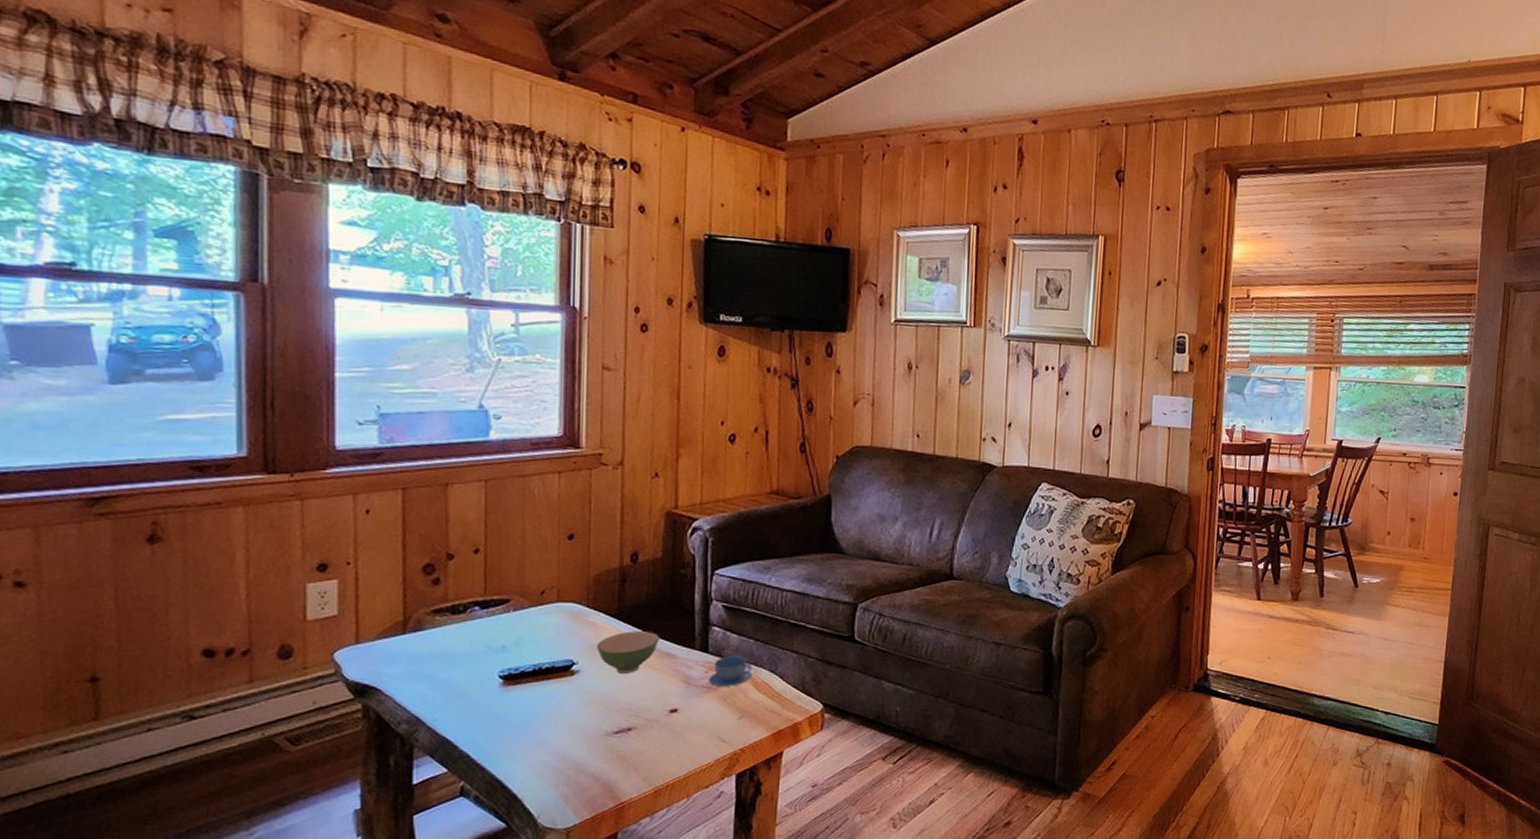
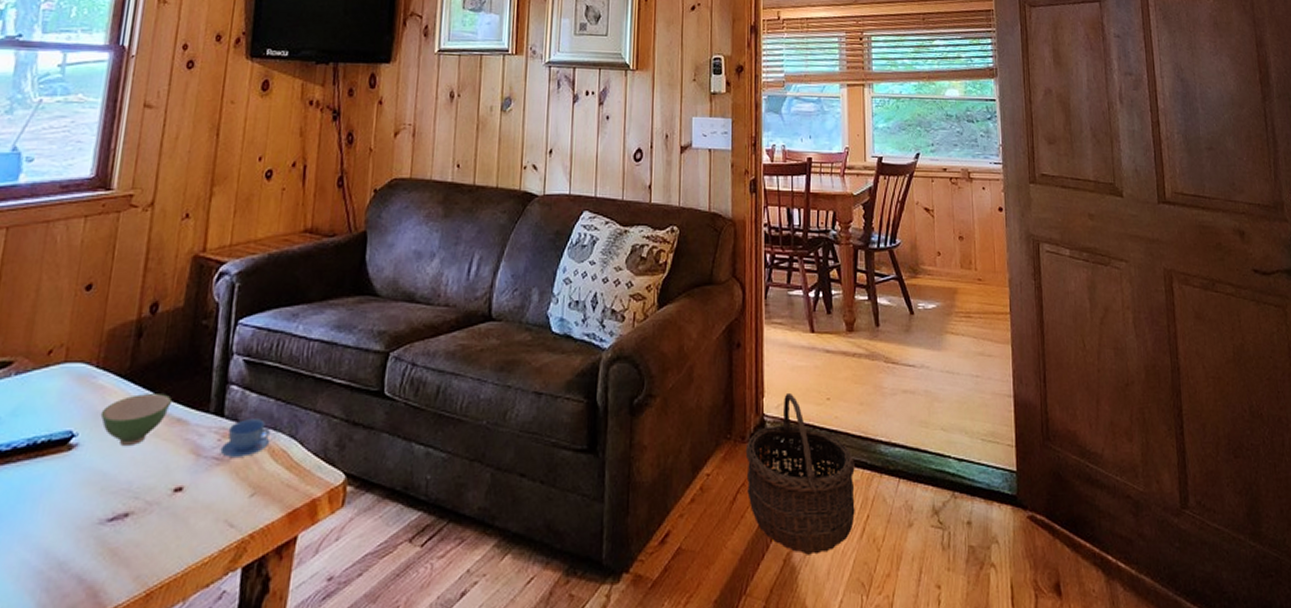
wicker basket: none [1188,651,1289,784] -> present [745,392,855,555]

